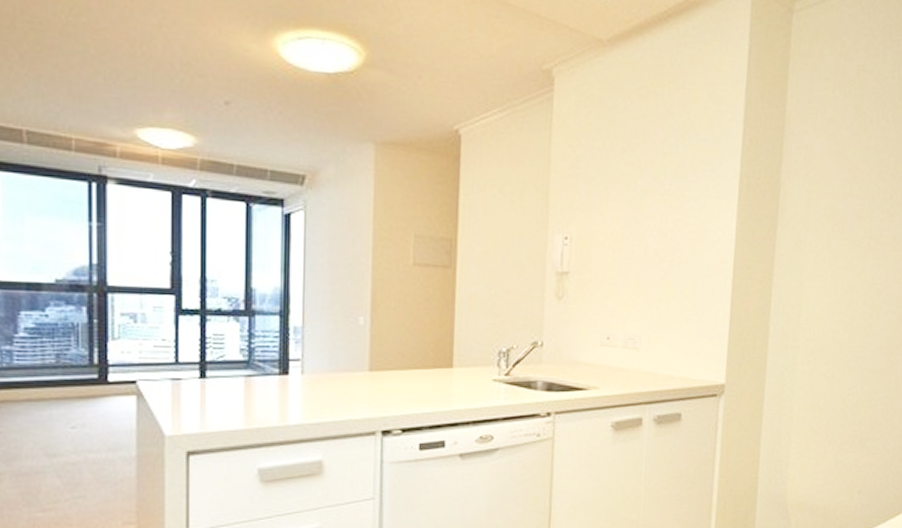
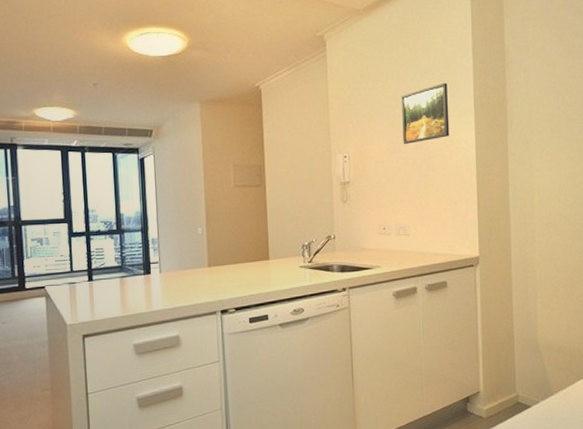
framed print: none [643,151,708,229] -> present [401,82,450,144]

